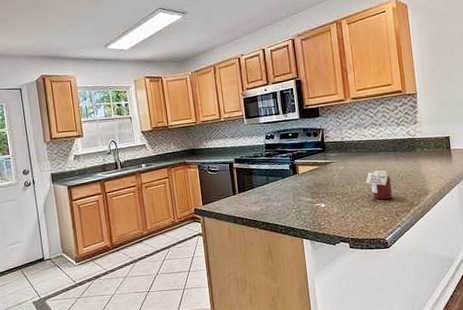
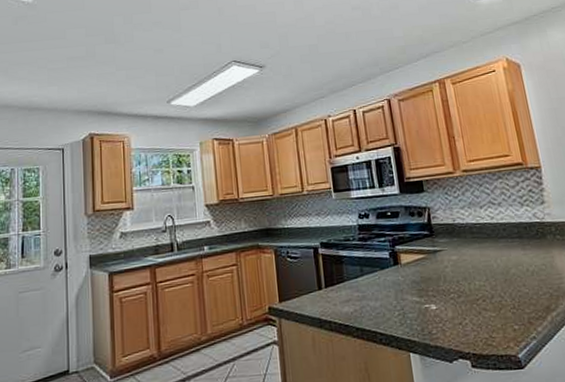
jar: present [365,170,393,200] -> none [486,262,523,301]

